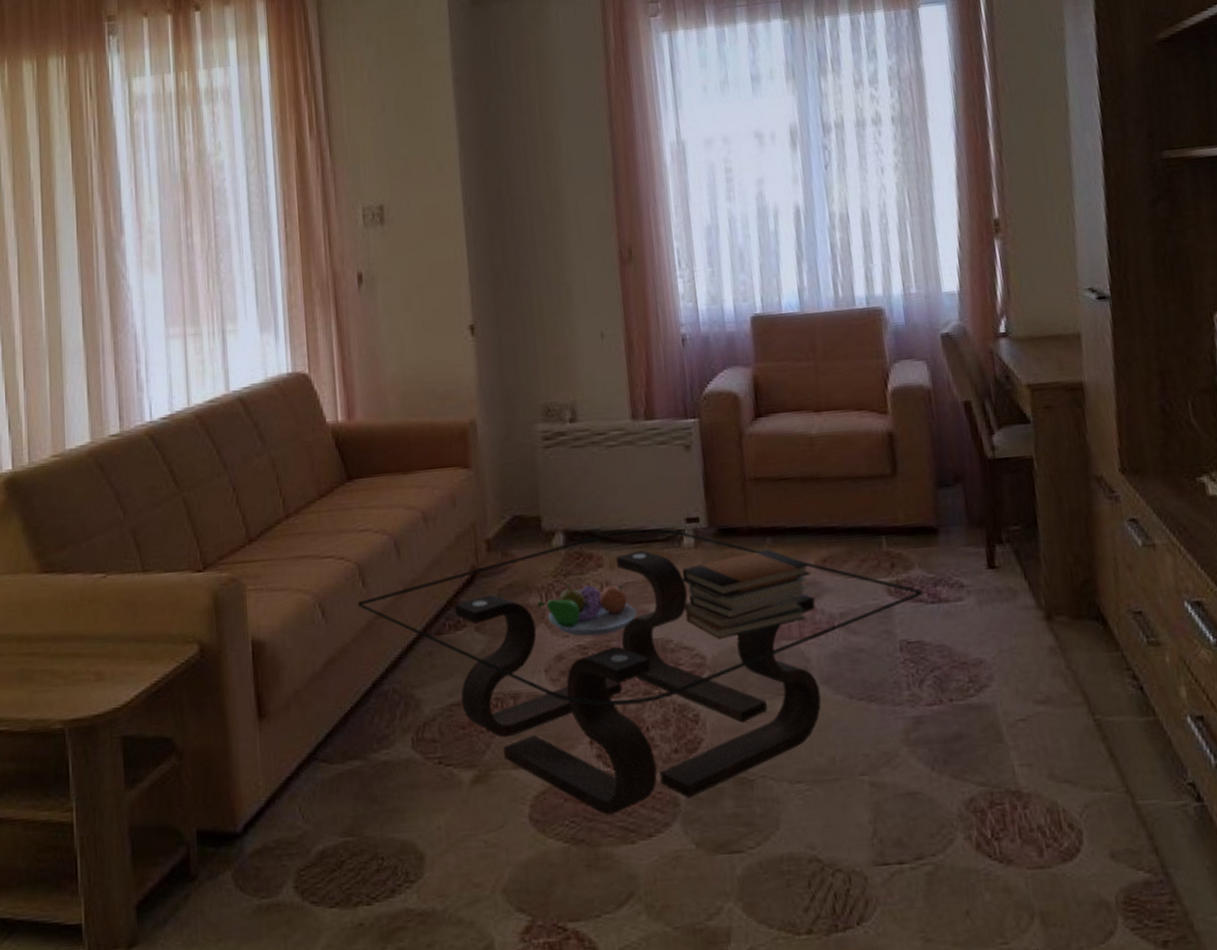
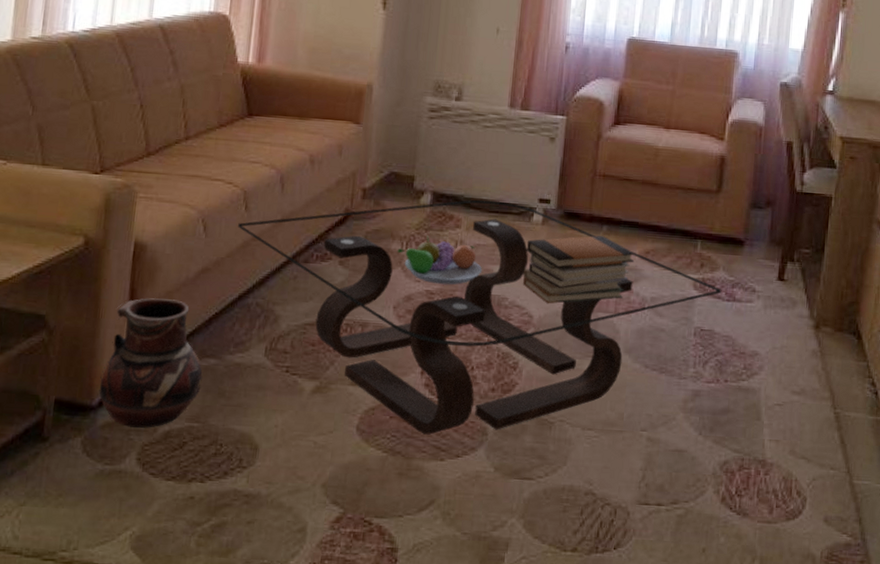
ceramic pot: none [240,699,350,853] -> present [98,298,203,428]

